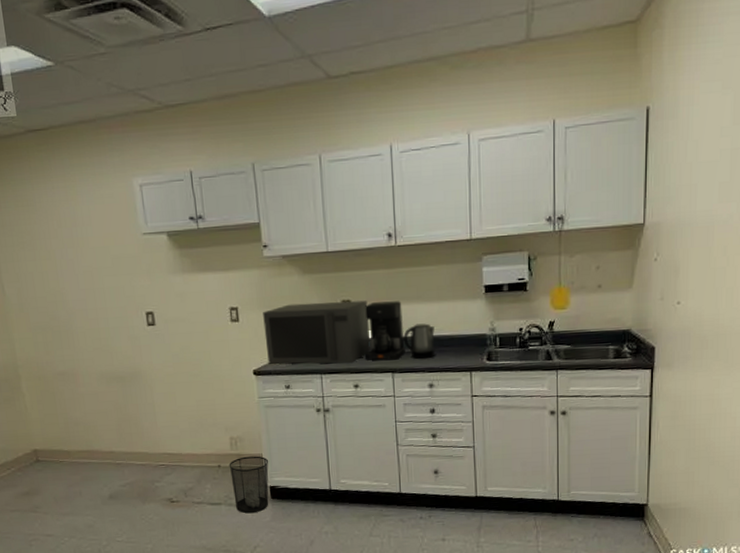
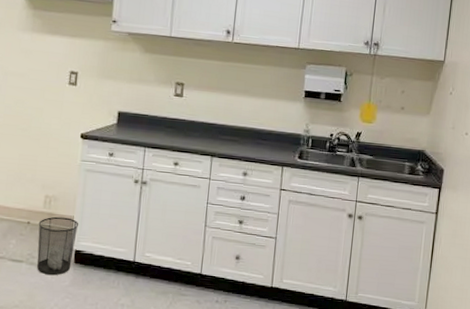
microwave: present [263,300,371,364] -> none [97,77,199,142]
coffee maker: present [364,301,405,361] -> none [188,89,230,145]
kettle: present [403,323,435,359] -> none [226,115,256,148]

